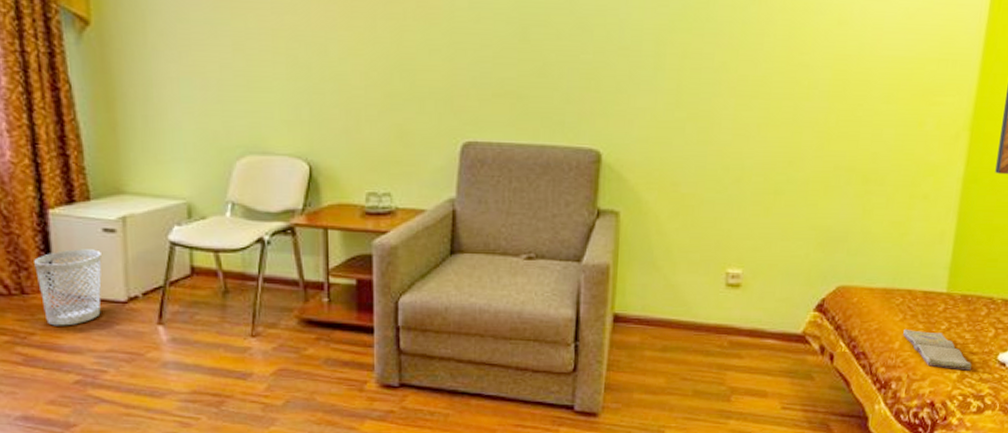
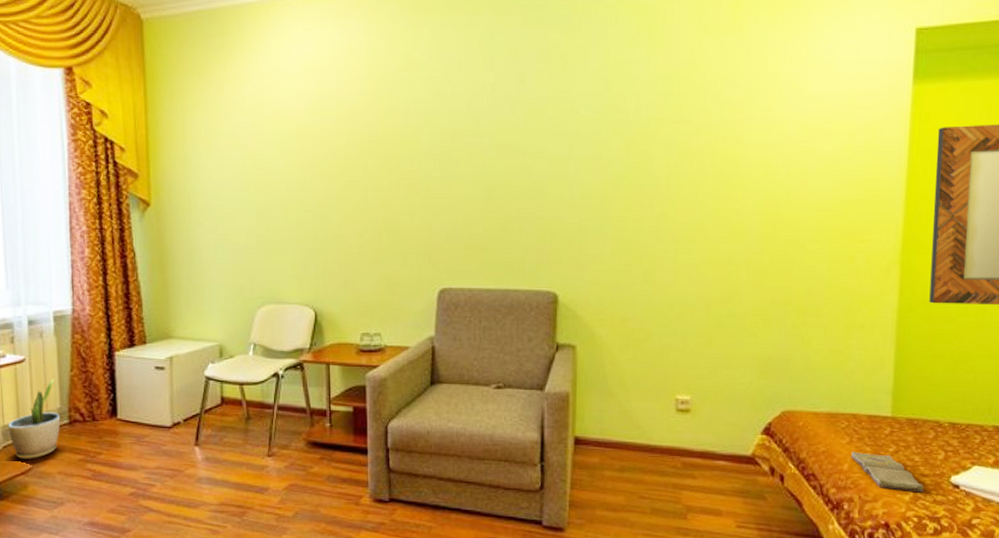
wastebasket: present [34,249,102,326] -> none [103,383,154,447]

